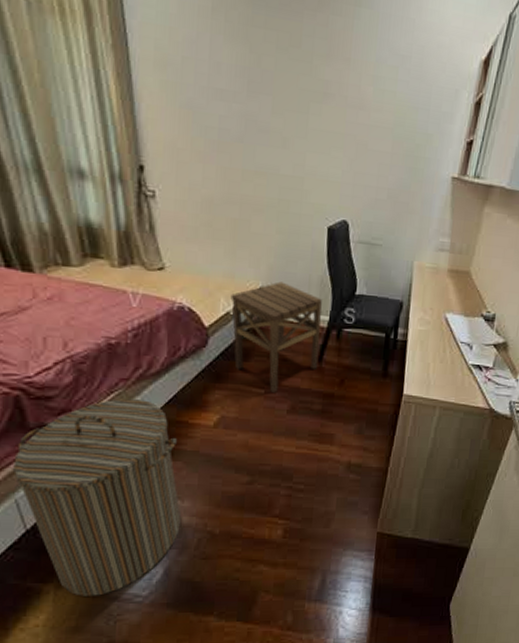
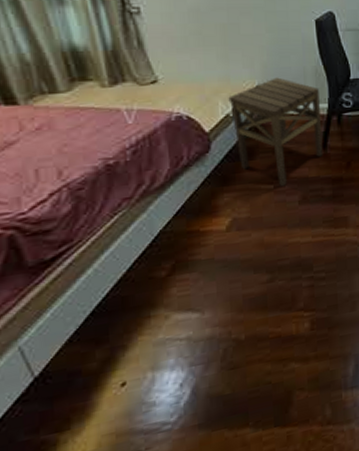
laundry hamper: present [12,399,182,596] -> none [12,216,204,438]

